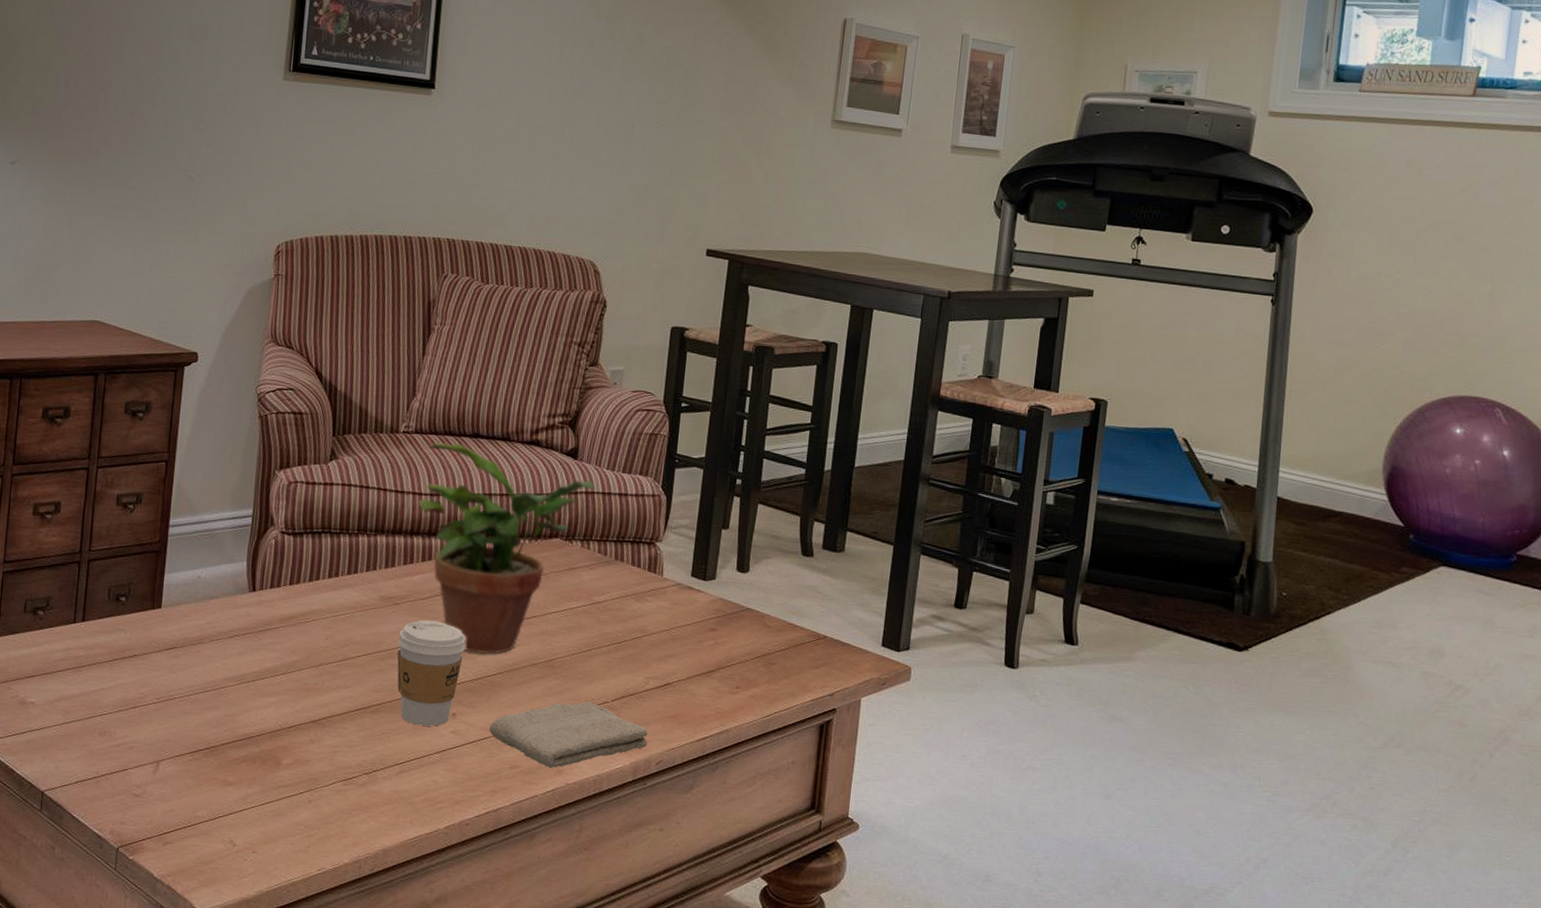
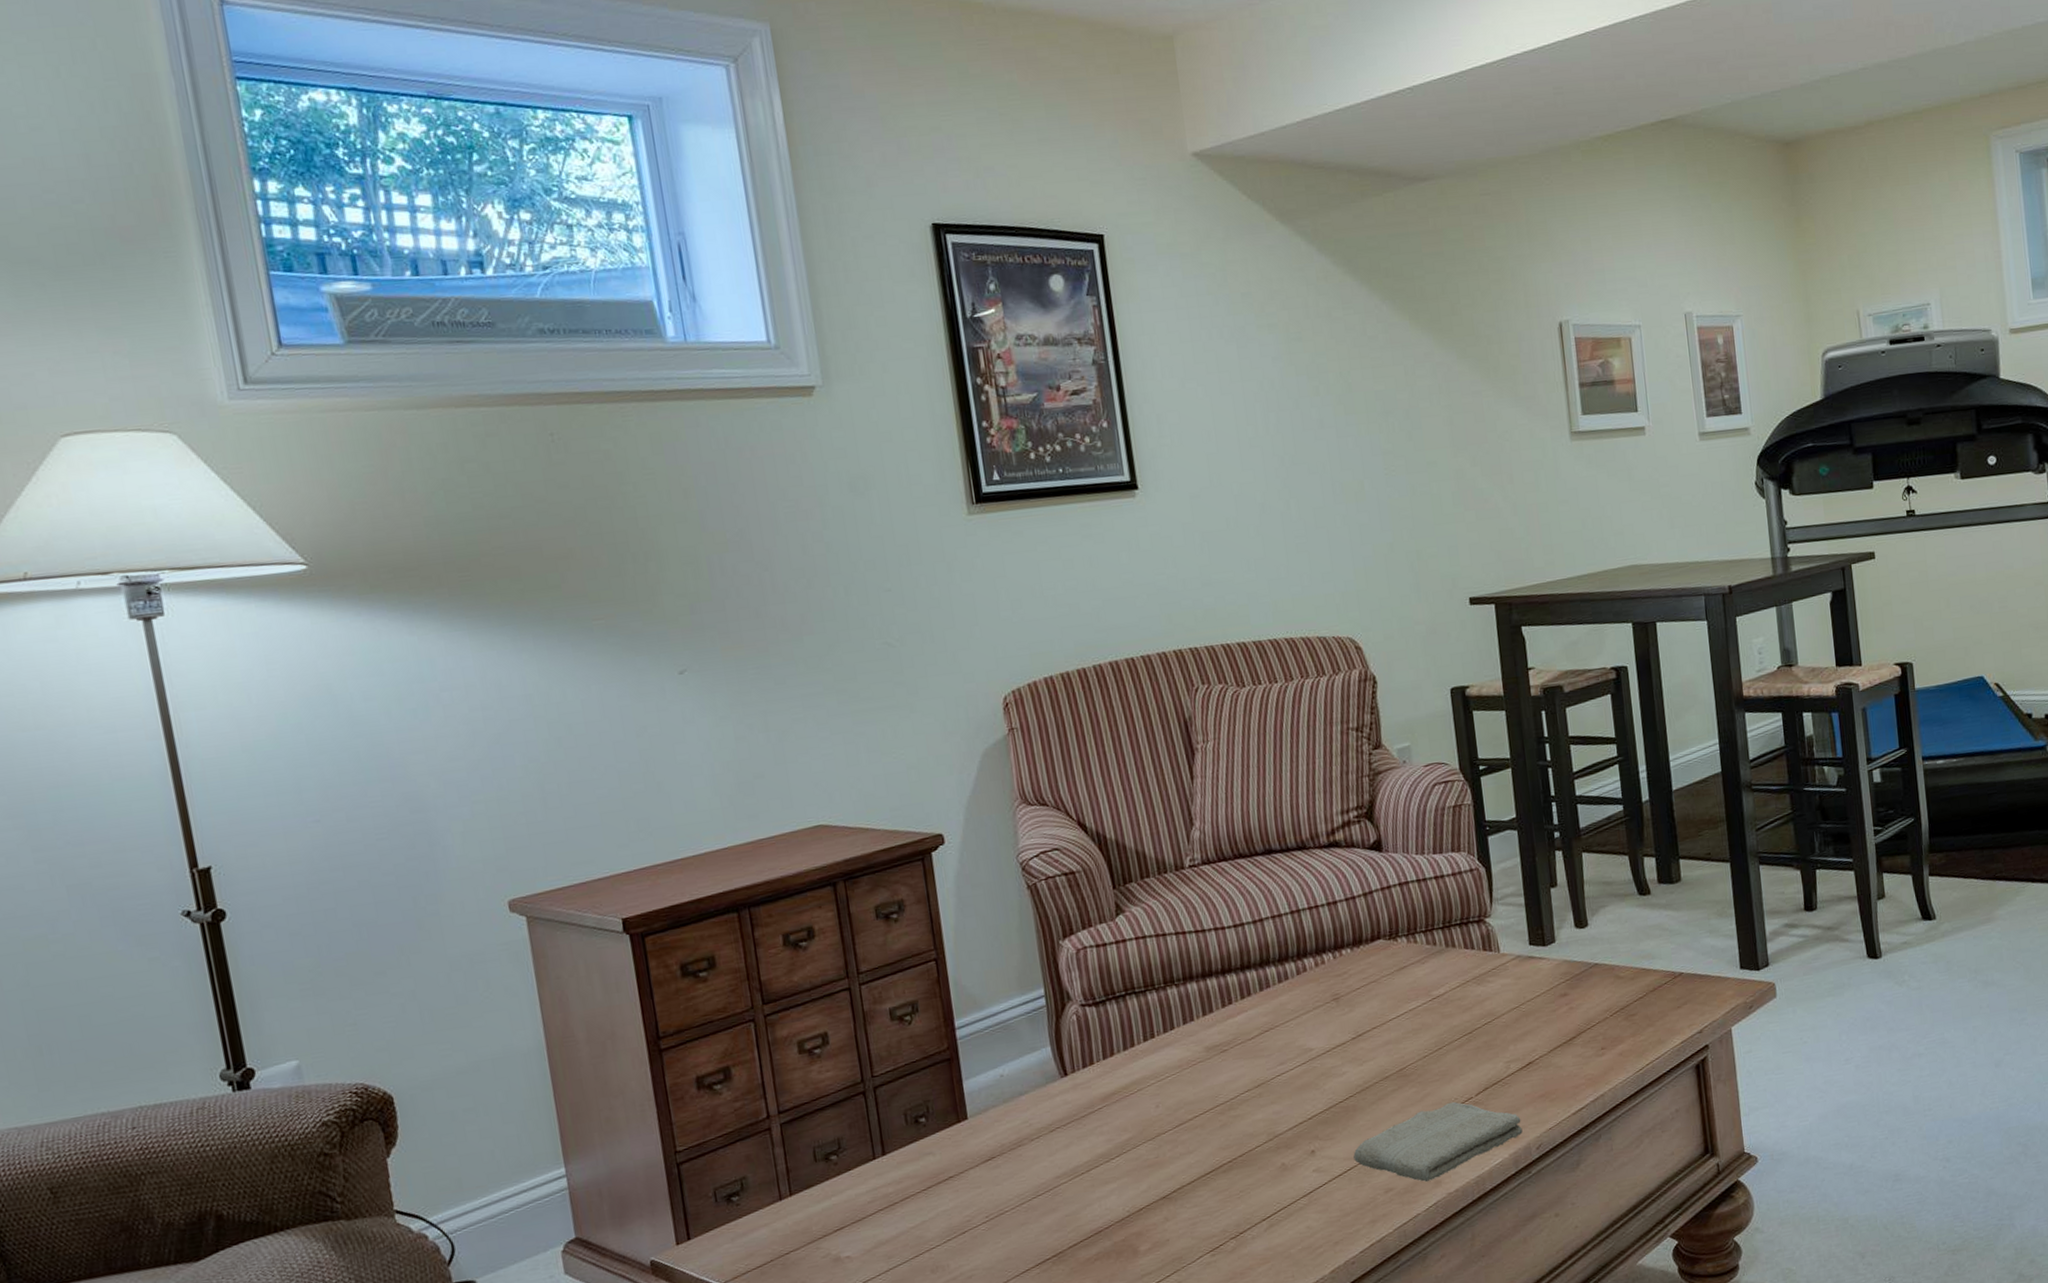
coffee cup: present [397,620,466,726] -> none [1234,1057,1310,1174]
potted plant: present [418,442,595,655] -> none [1218,864,1409,1083]

